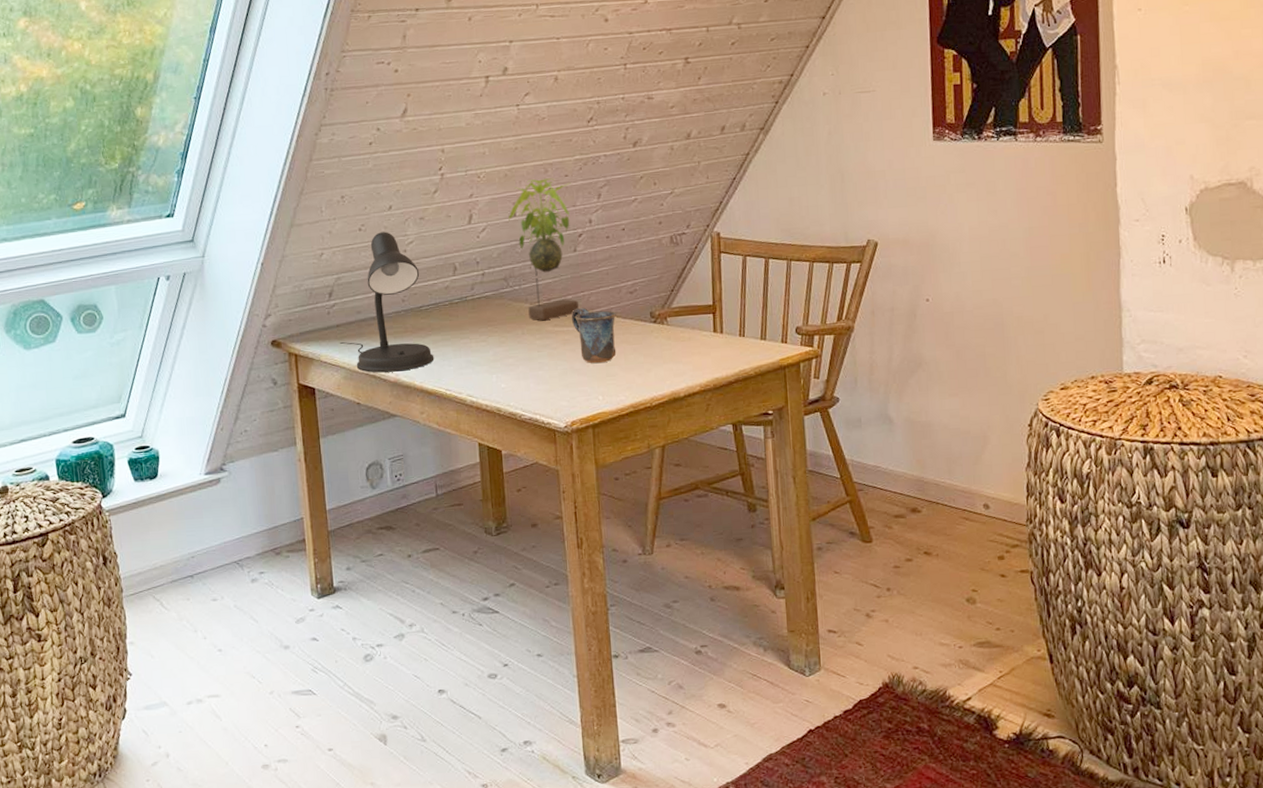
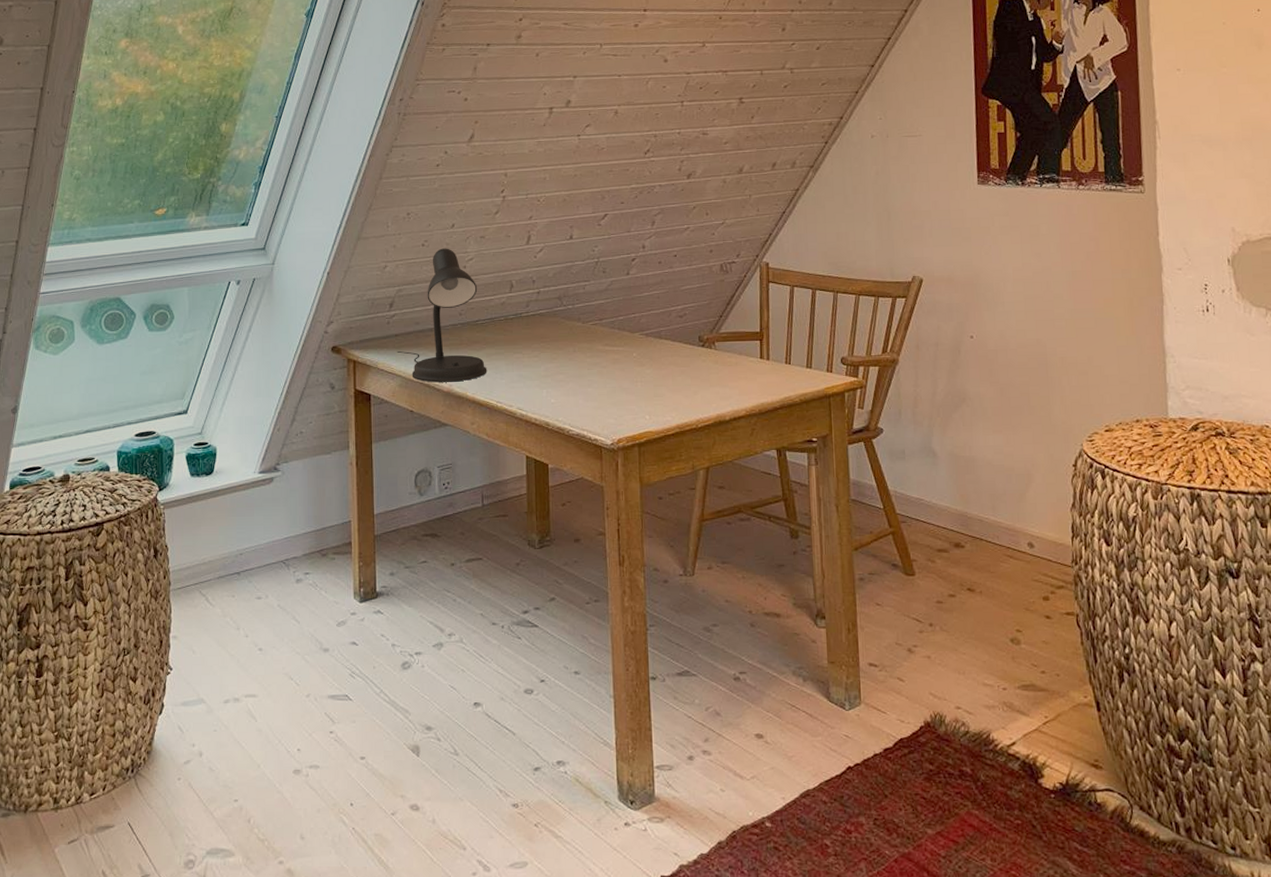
plant: present [508,178,579,321] -> none [565,204,629,340]
mug: present [572,307,617,363] -> none [622,328,666,383]

